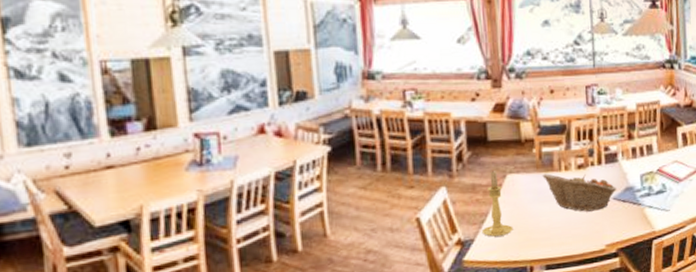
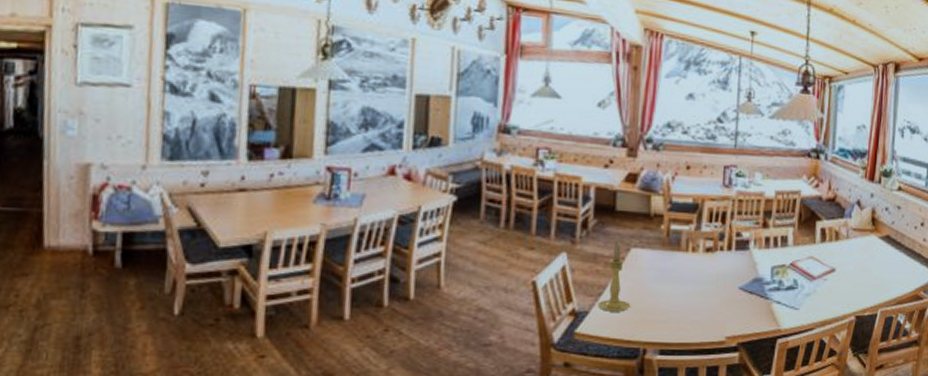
fruit basket: present [542,173,617,212] -> none [667,252,745,299]

